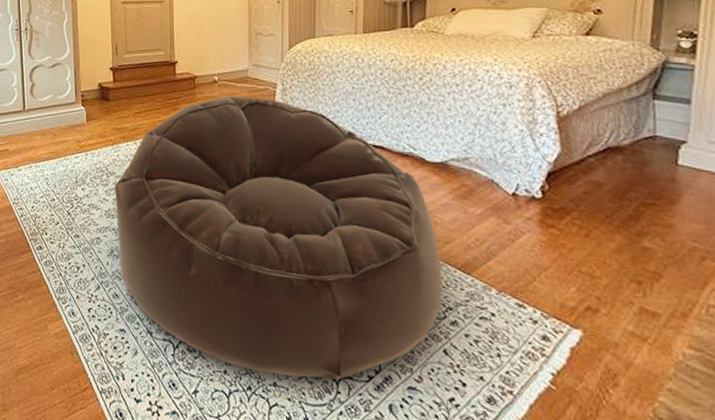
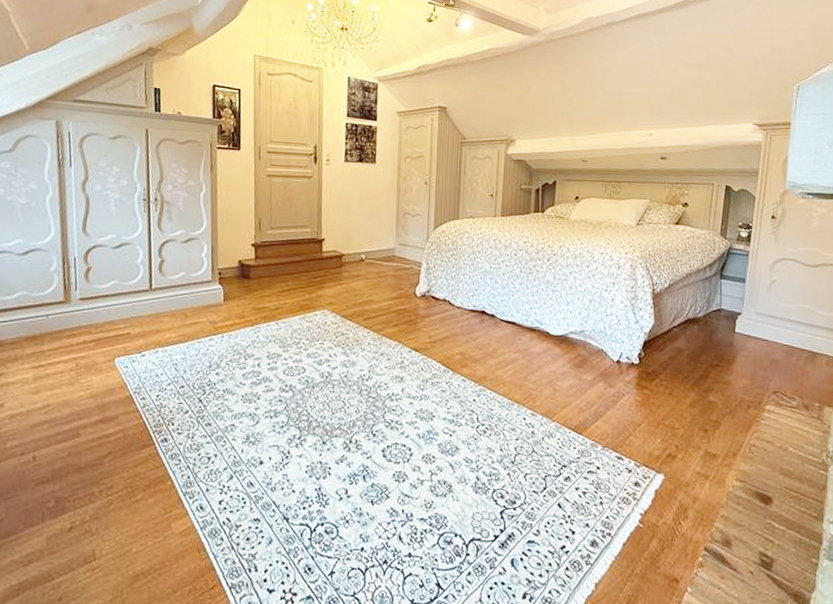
beanbag: present [114,95,442,380] -> none [252,274,559,546]

